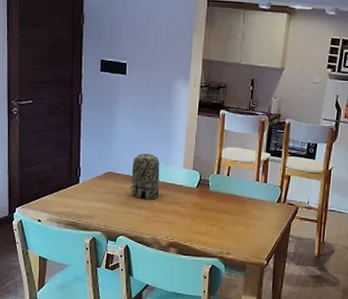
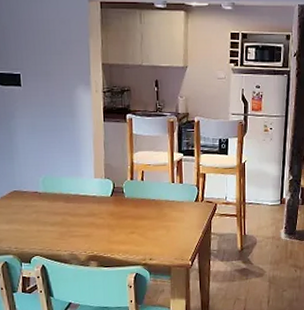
toy elephant: present [129,153,160,200] -> none [39,167,72,215]

